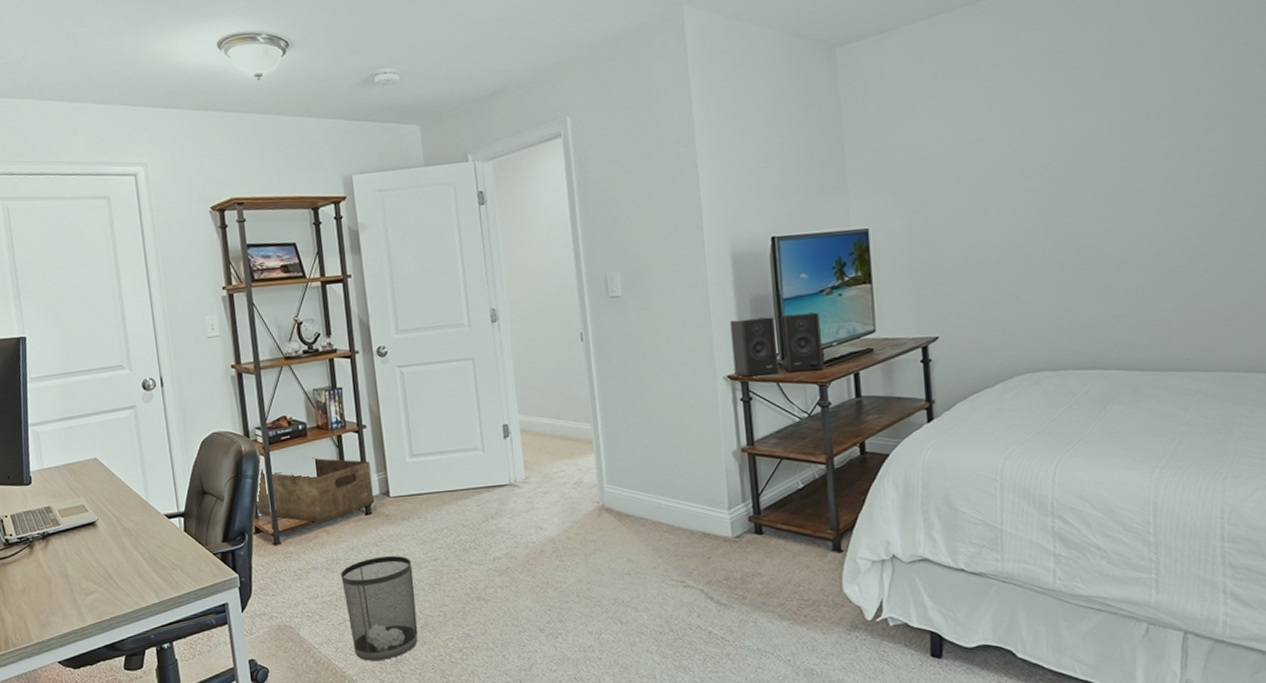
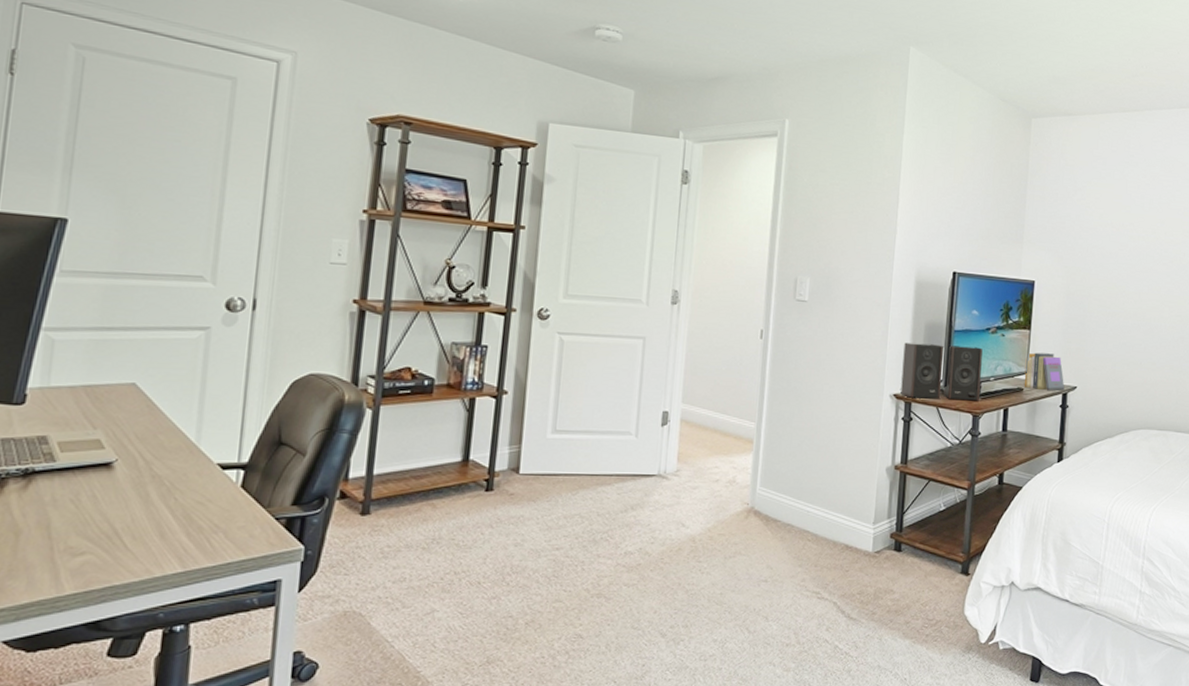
storage basket: present [255,458,374,523] -> none [348,421,503,495]
waste bin: present [340,555,418,661] -> none [436,539,530,660]
books: none [871,305,924,348] -> present [1024,352,1065,392]

